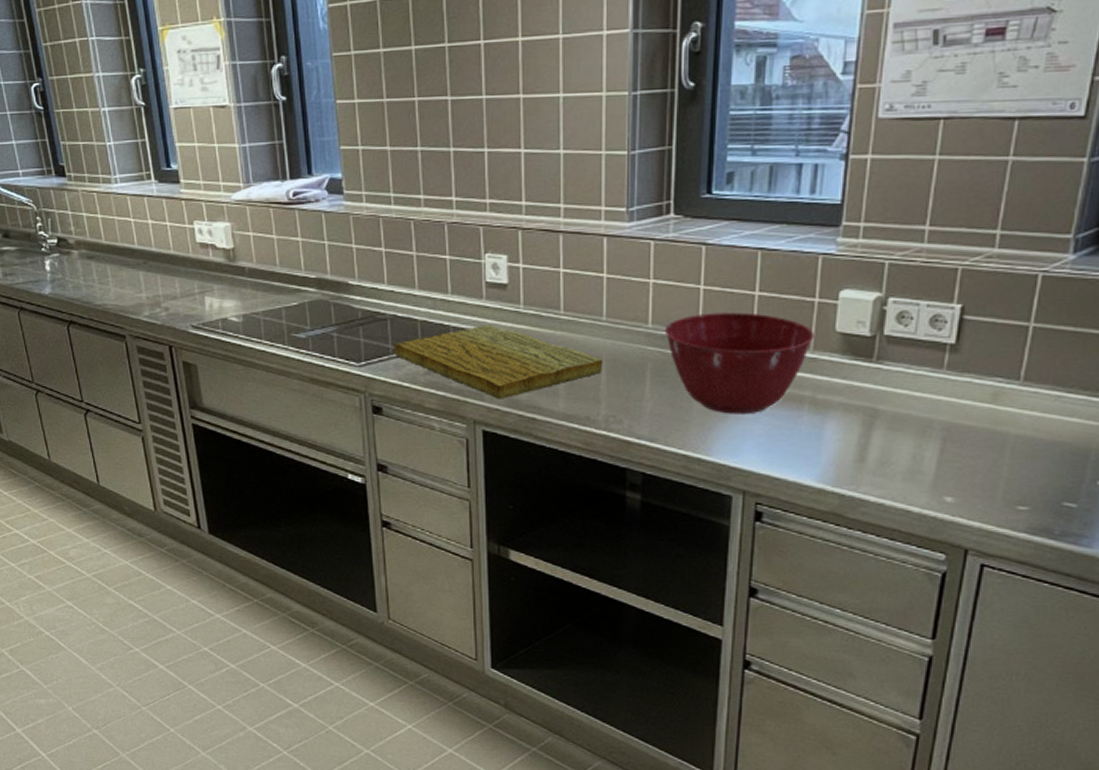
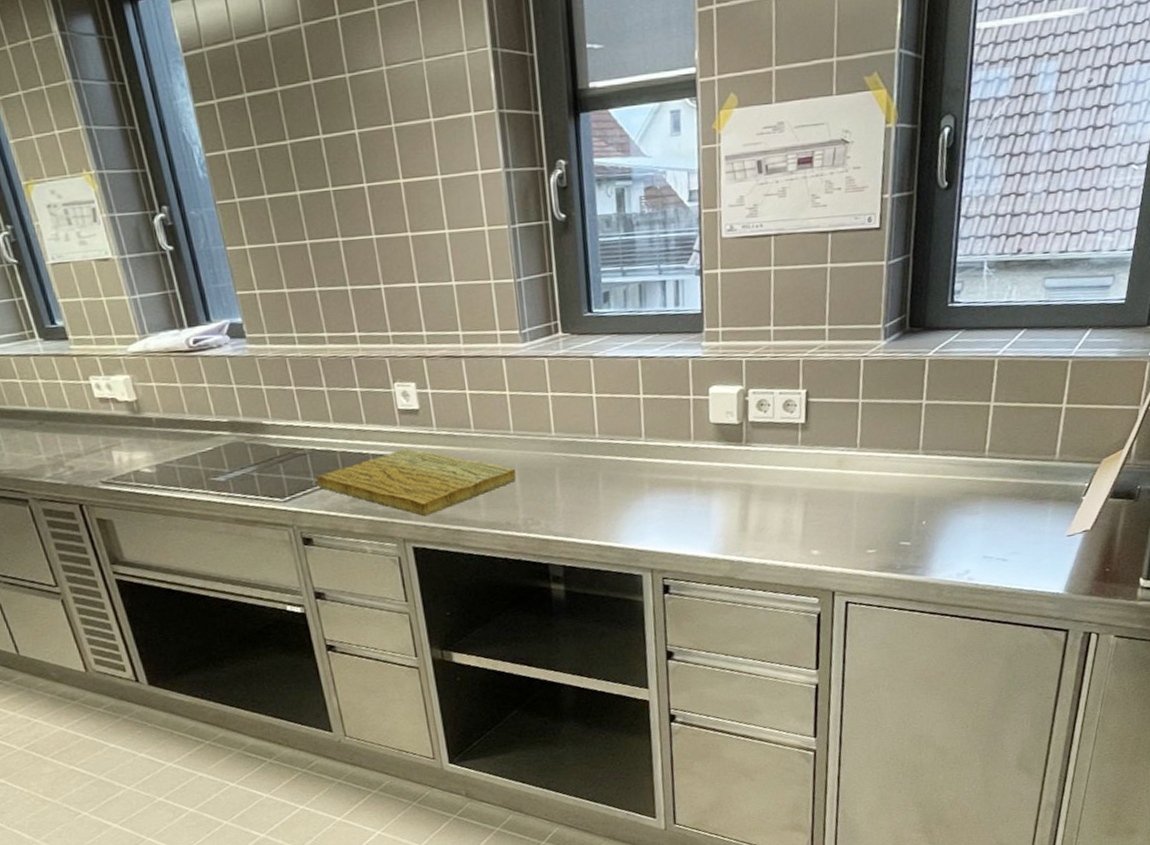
mixing bowl: present [664,312,814,415] -> none [566,414,693,504]

